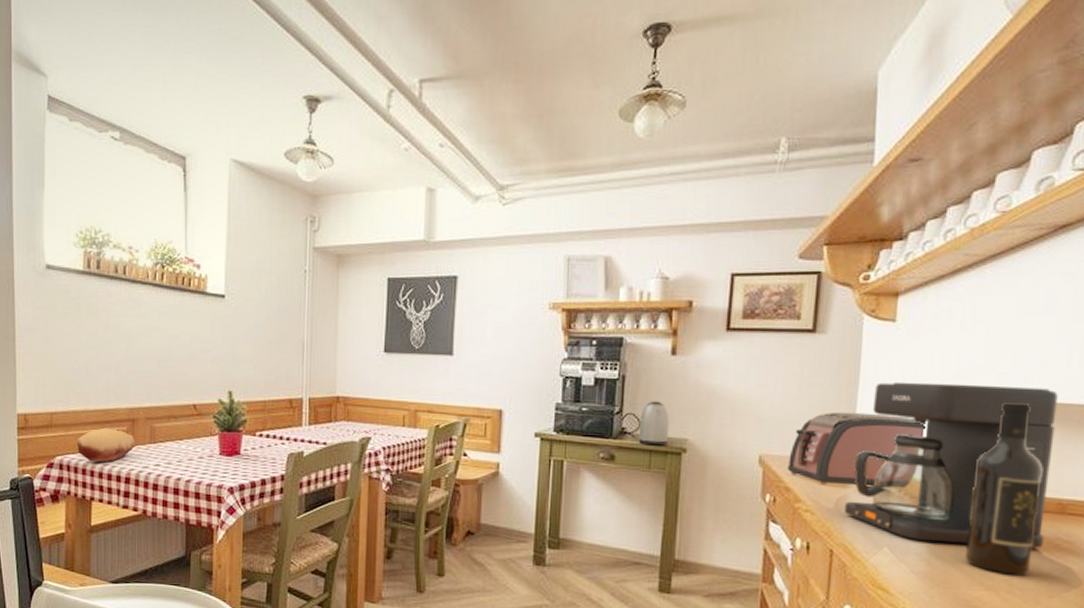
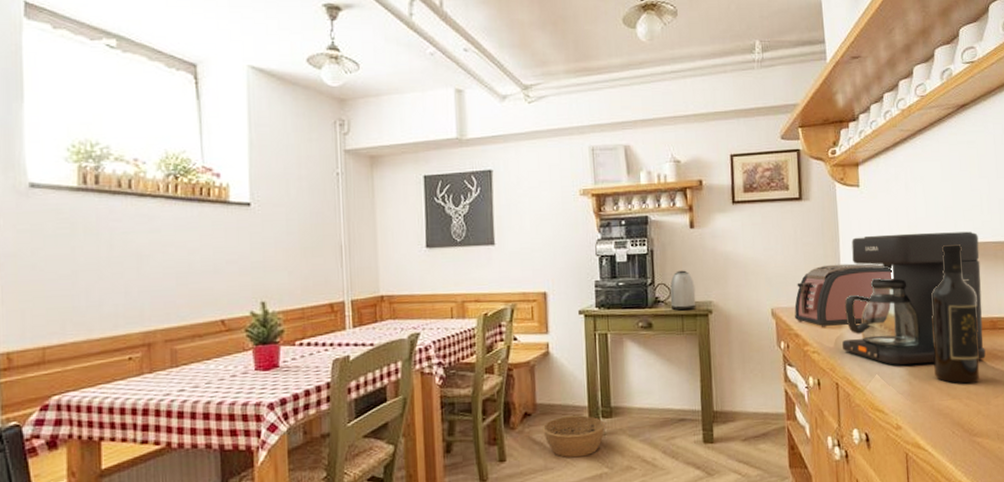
bread loaf: present [76,427,137,463] -> none [78,356,155,397]
basket: none [484,540,551,585] -> present [542,415,605,458]

